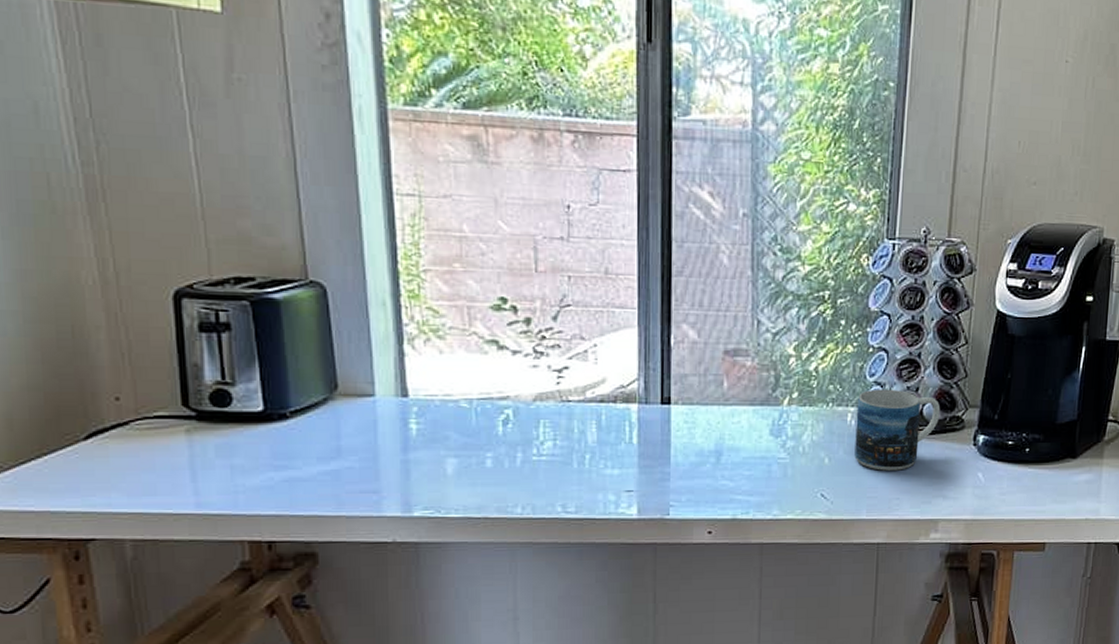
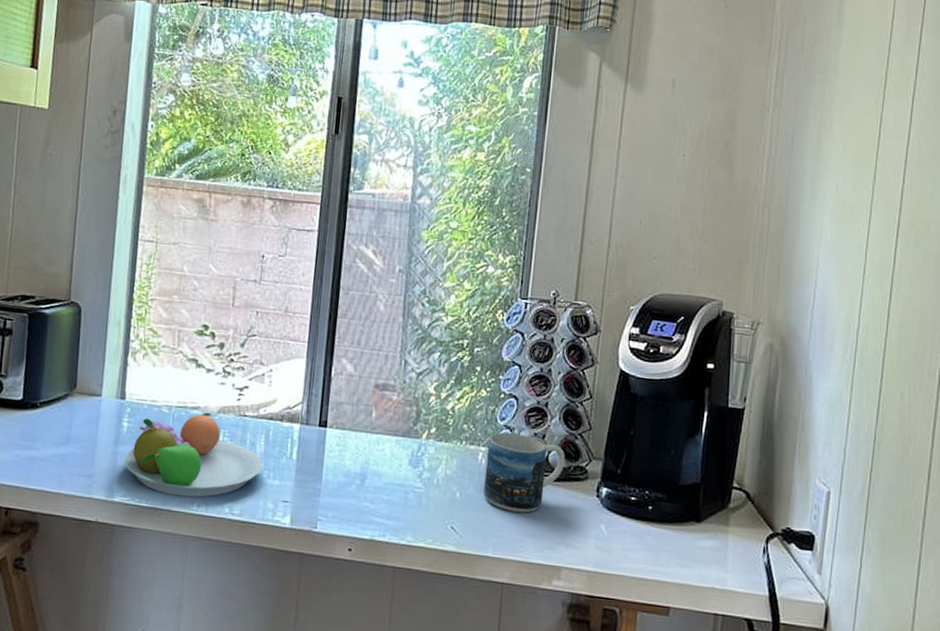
fruit bowl: none [419,402,598,501] -> present [124,412,264,498]

